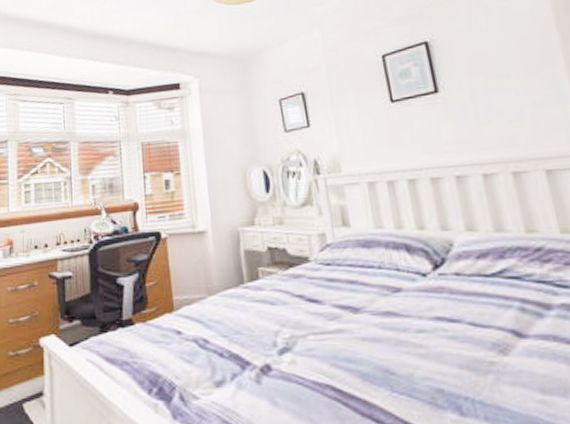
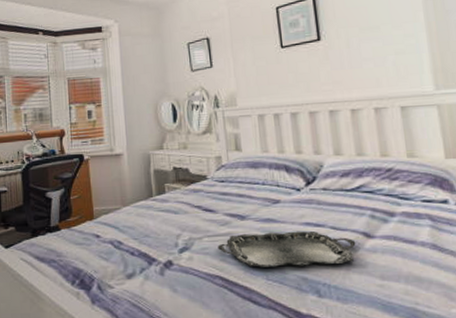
serving tray: none [326,327,504,375] -> present [217,231,356,267]

